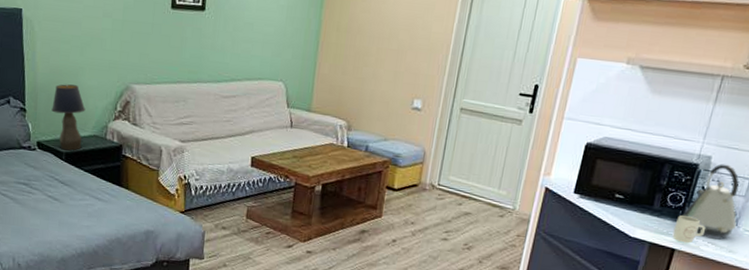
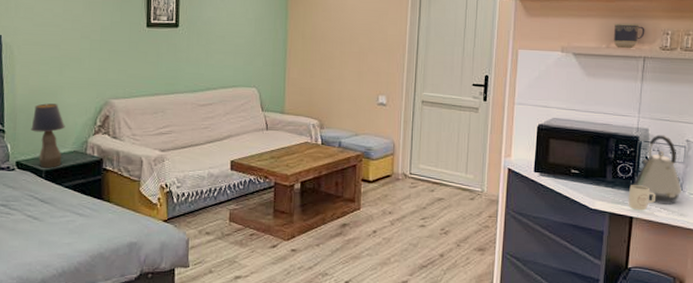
cup: none [689,34,731,65] -> present [613,23,645,49]

